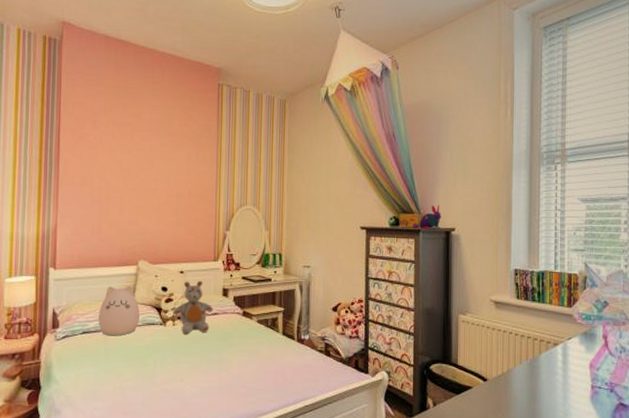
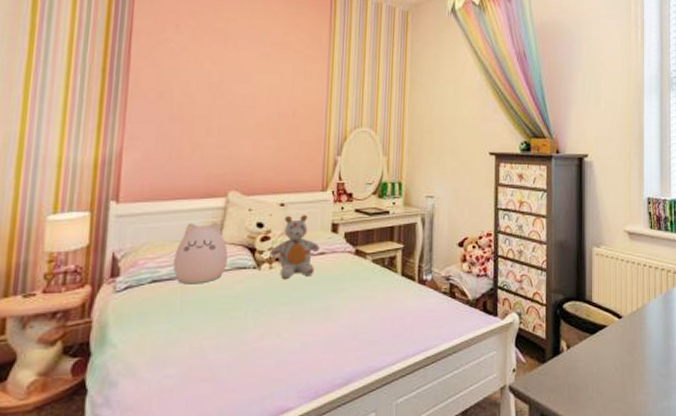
rabbit: present [412,205,441,230] -> none [544,129,574,156]

